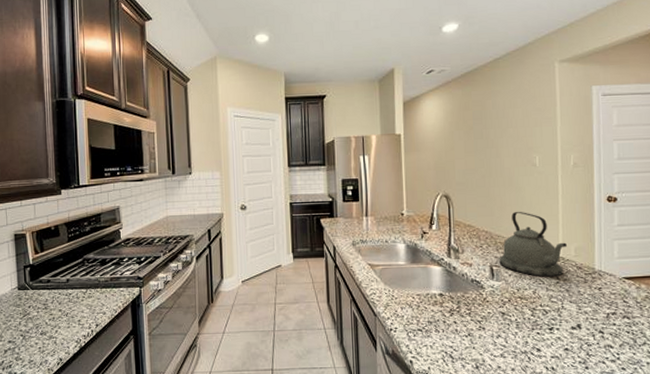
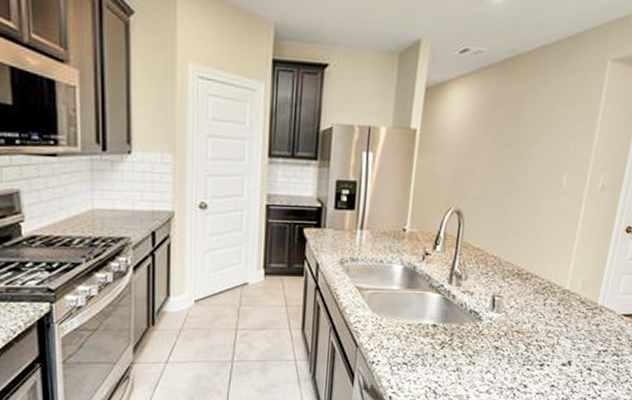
kettle: present [499,211,567,277] -> none [503,236,576,311]

